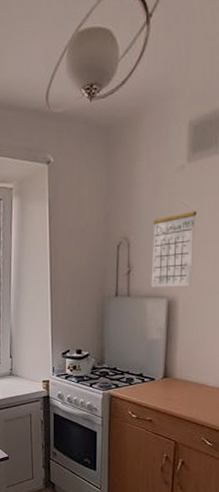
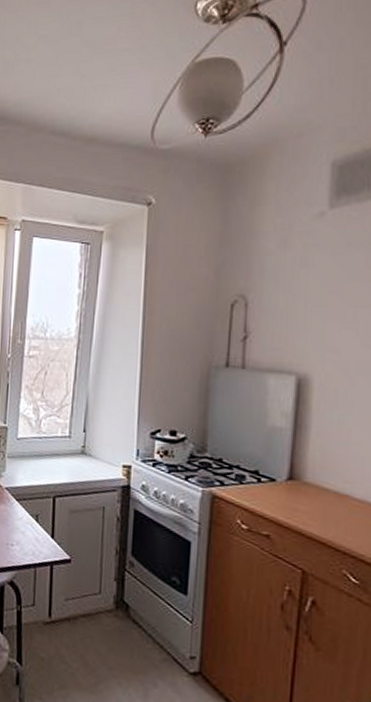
calendar: present [151,202,197,288] -> none [274,256,341,362]

